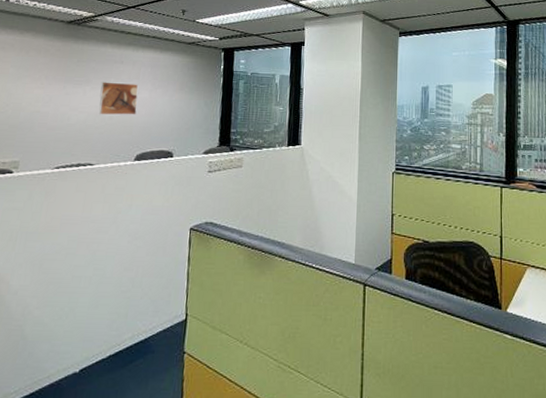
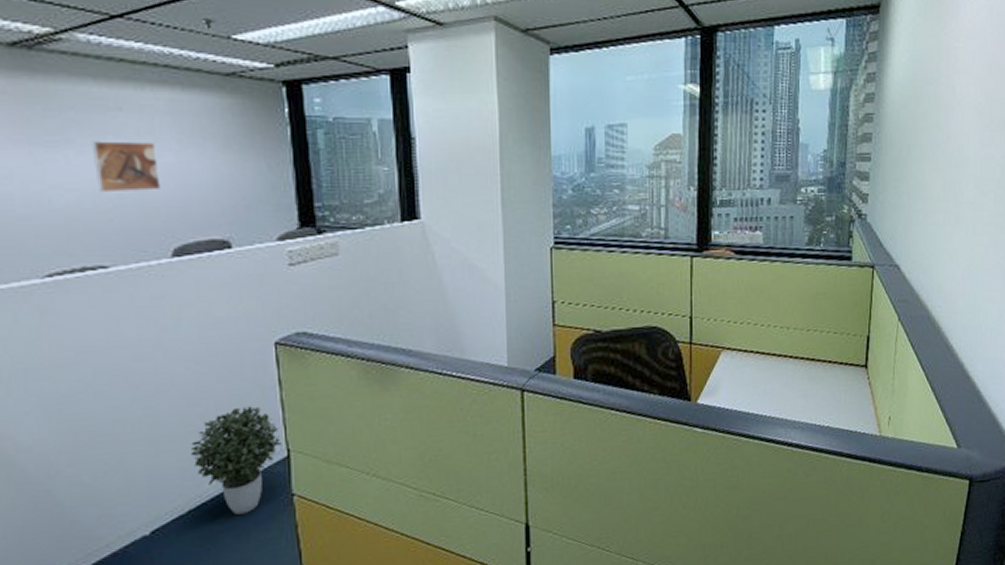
potted plant: none [118,275,183,364] -> present [190,406,282,515]

